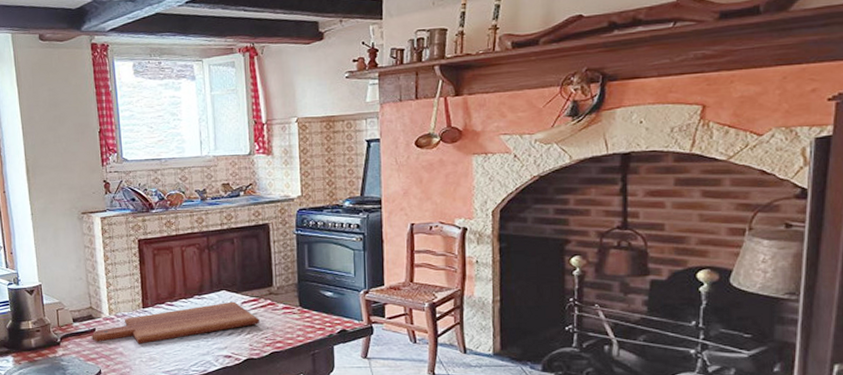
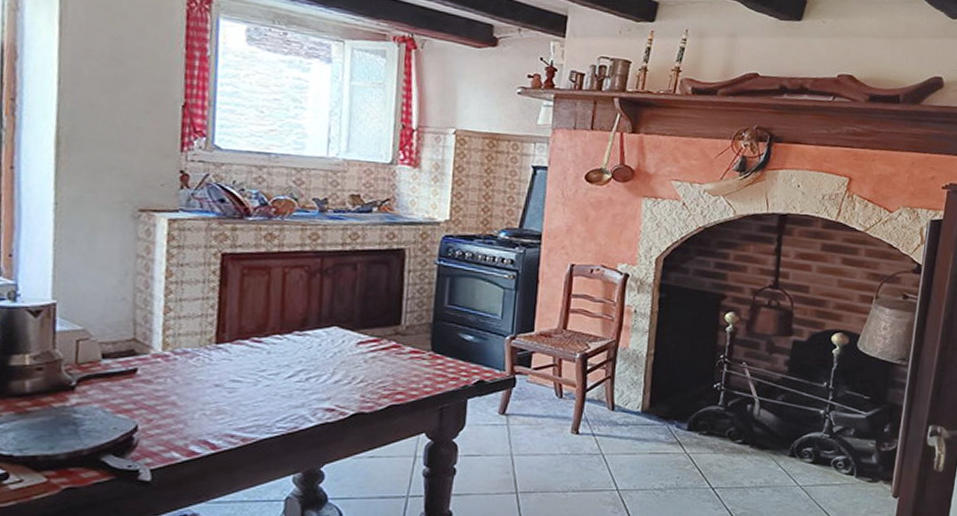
cutting board: present [92,301,260,344] -> none [129,341,378,392]

